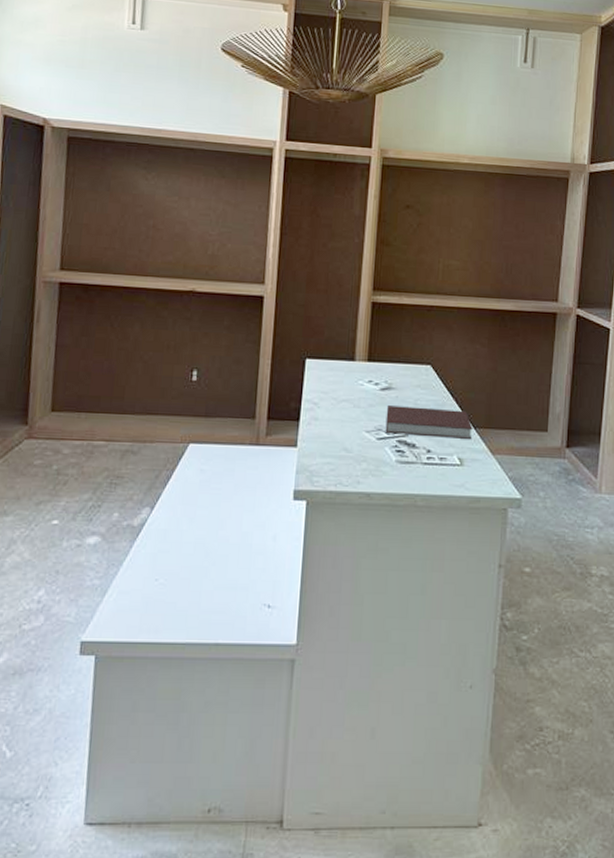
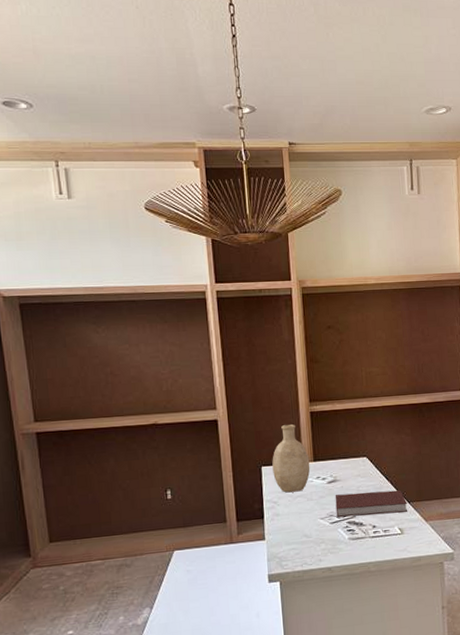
decorative vase: none [318,312,363,395] -> present [272,423,310,493]

